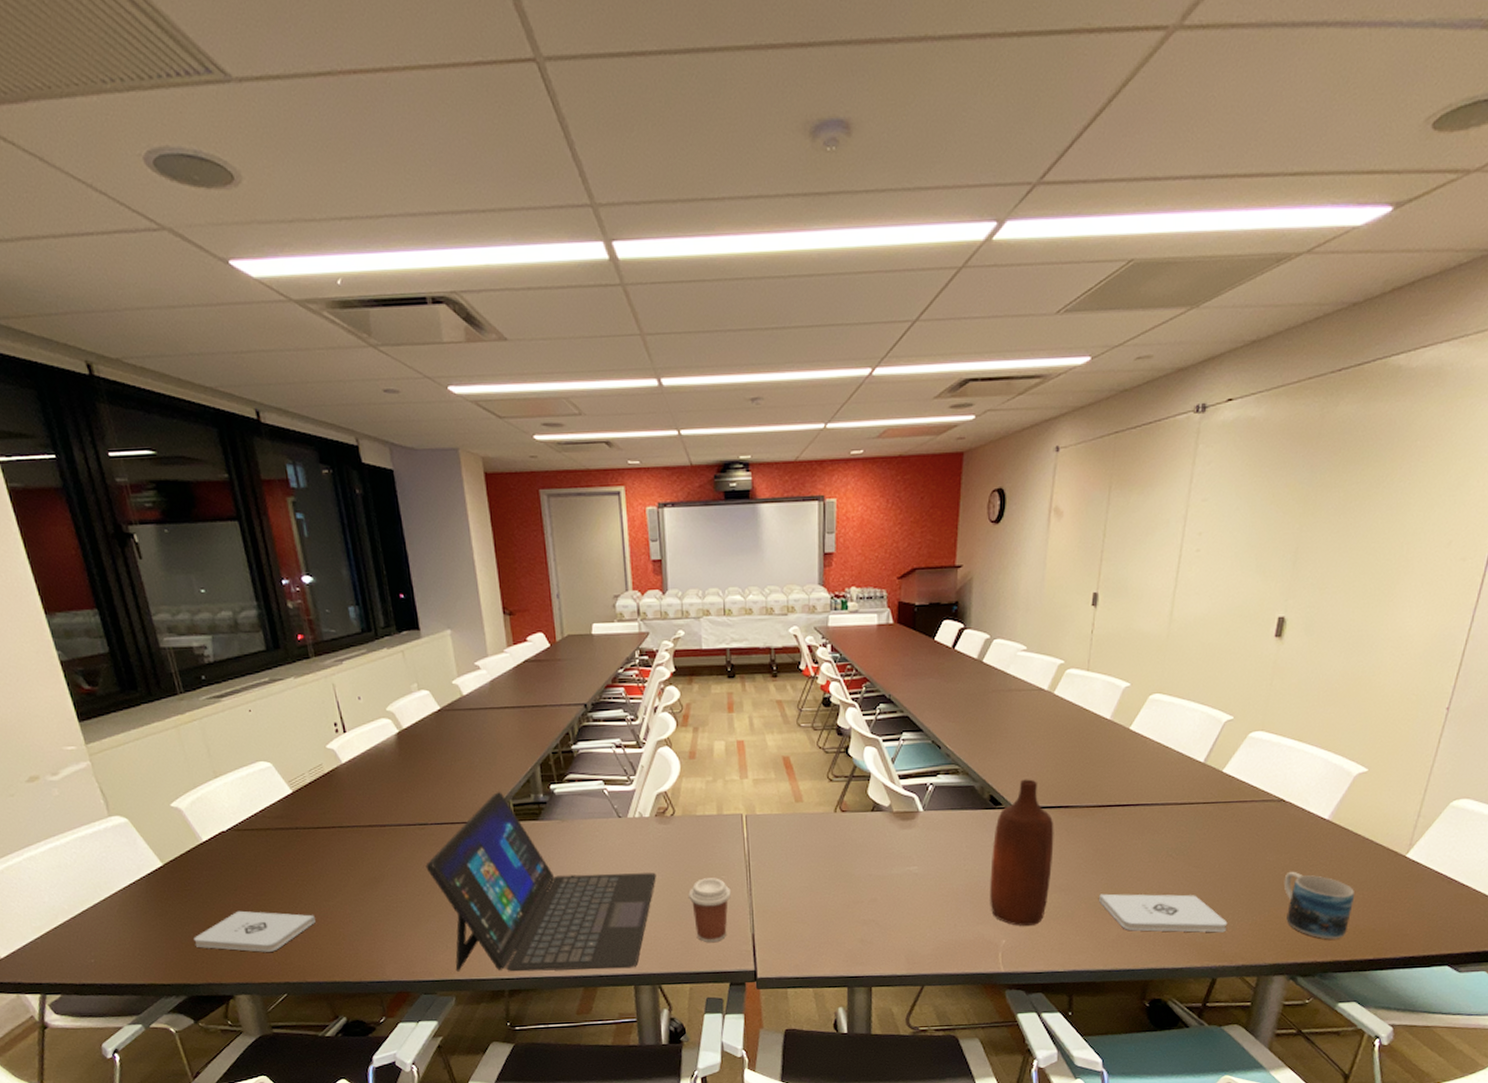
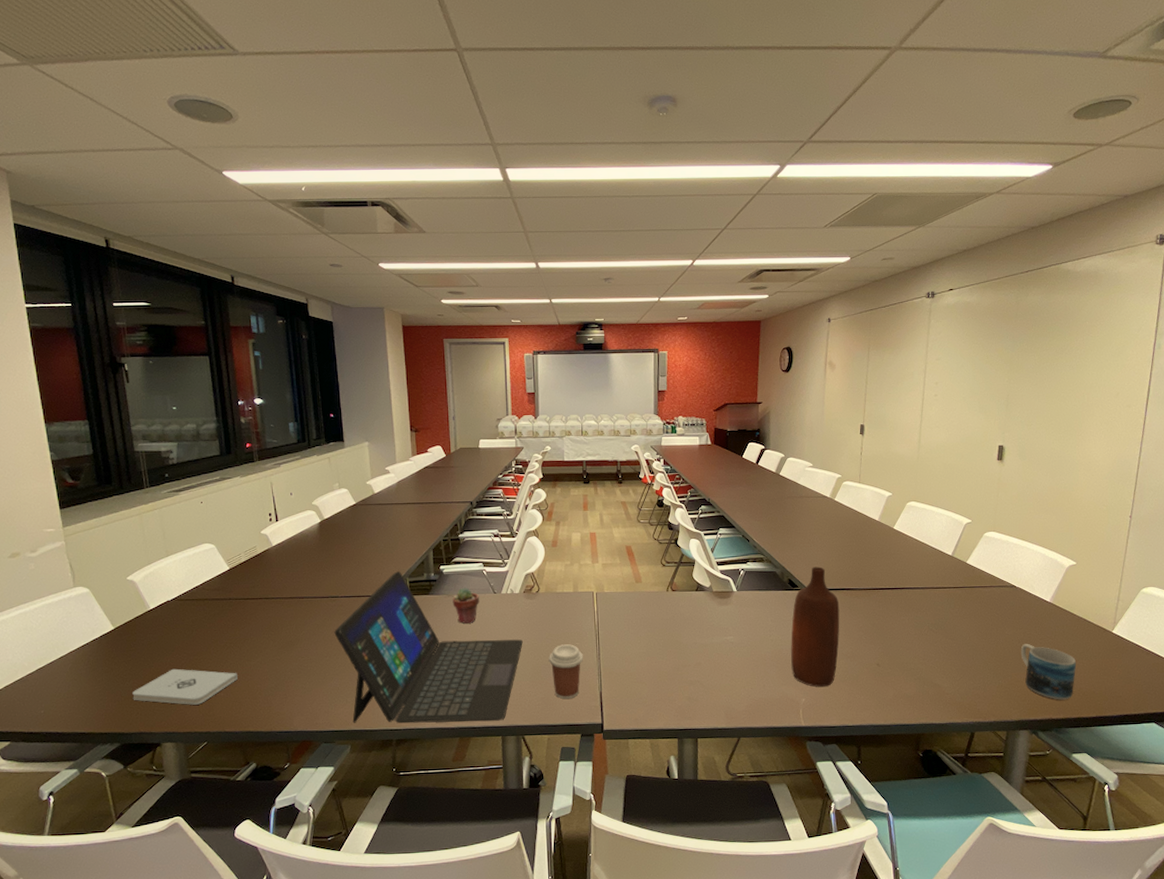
potted succulent: none [567,810,601,854] -> present [452,587,479,624]
notepad: present [1099,893,1228,933] -> none [878,660,980,694]

